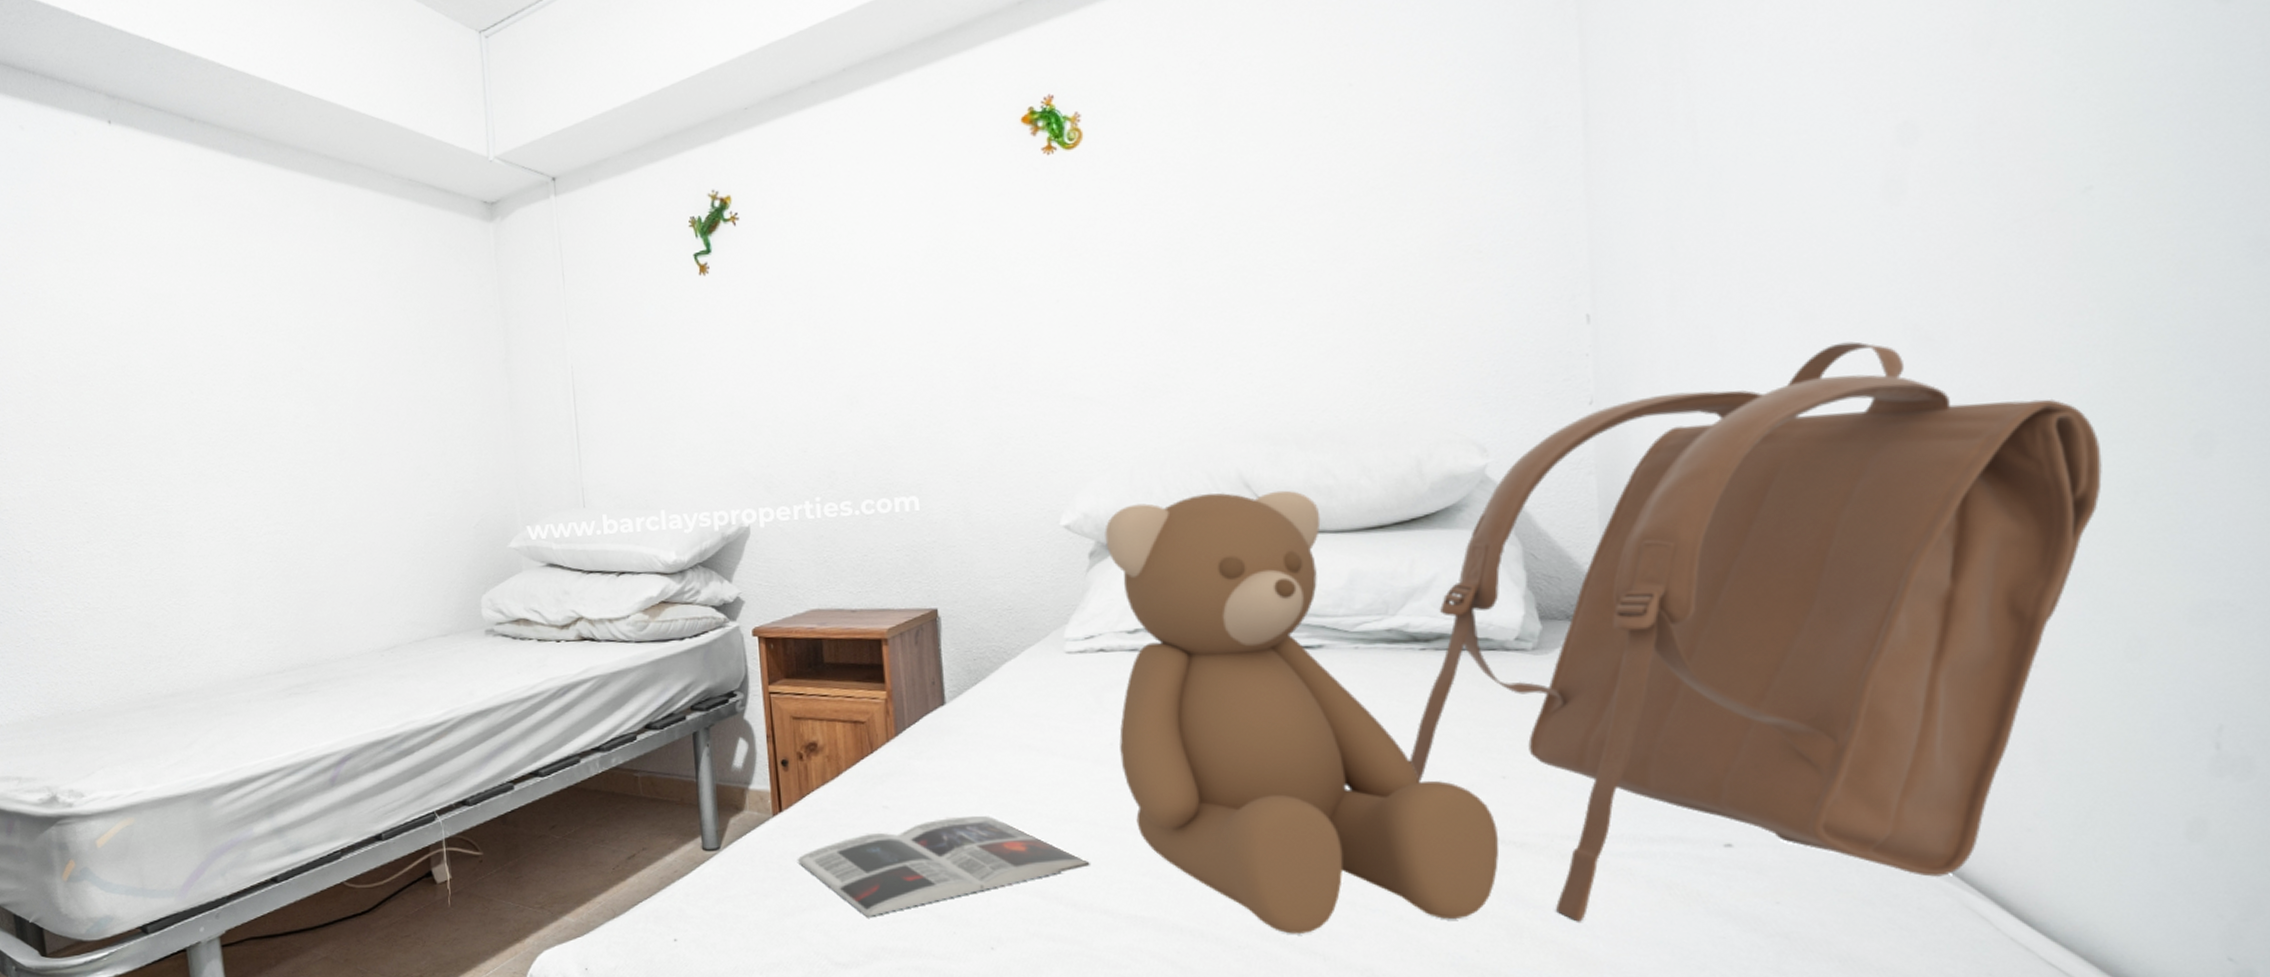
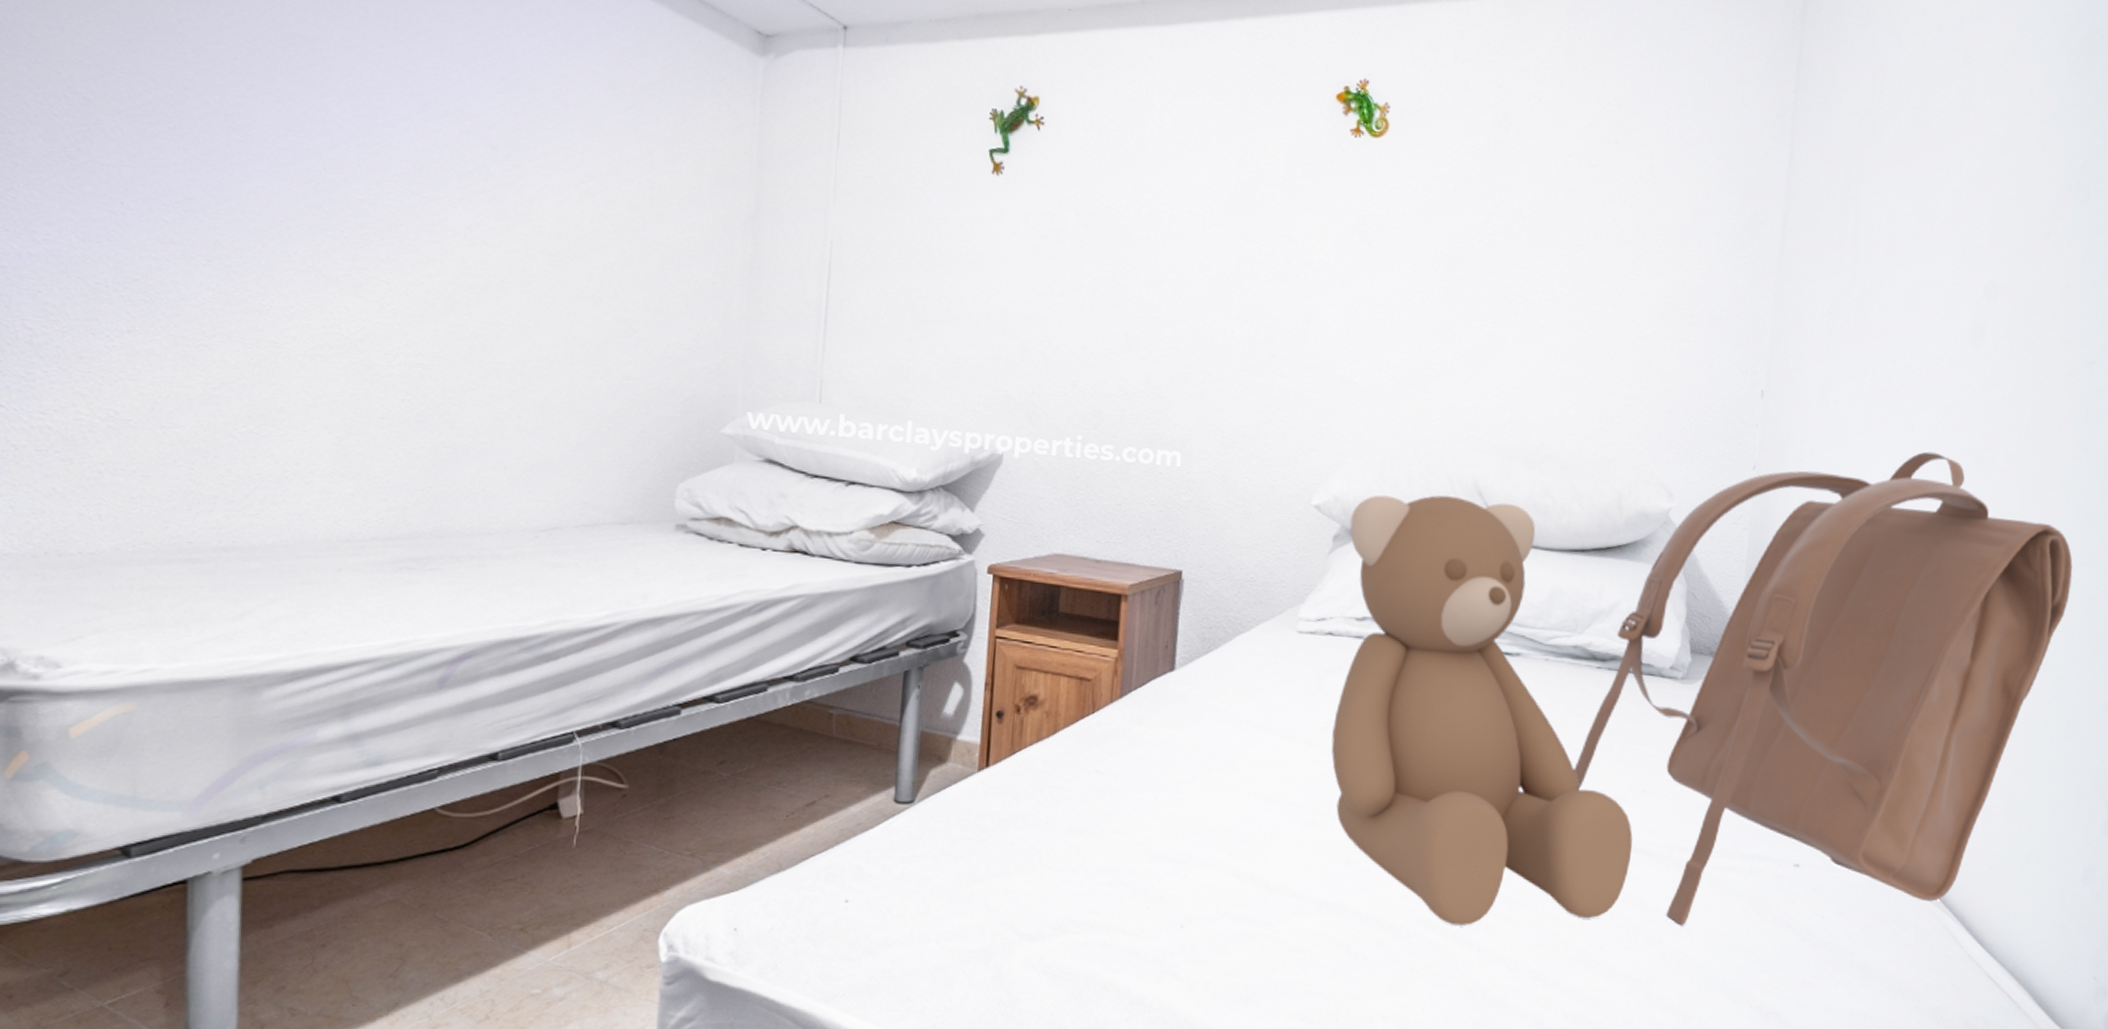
magazine: present [797,815,1090,917] -> none [996,787,1288,887]

